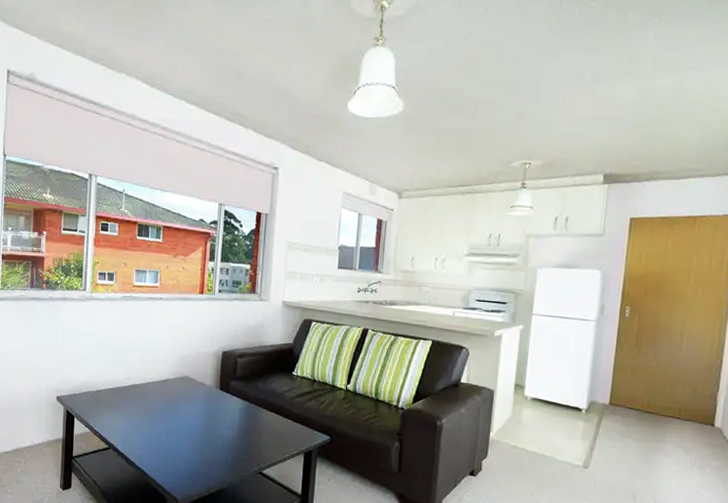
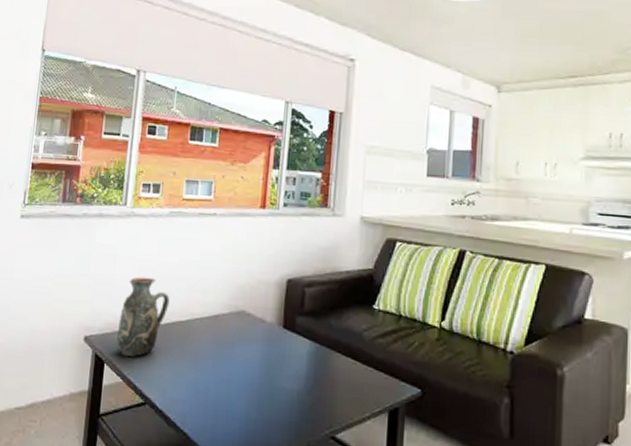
decorative vase: none [83,349,126,412] -> present [116,277,170,357]

